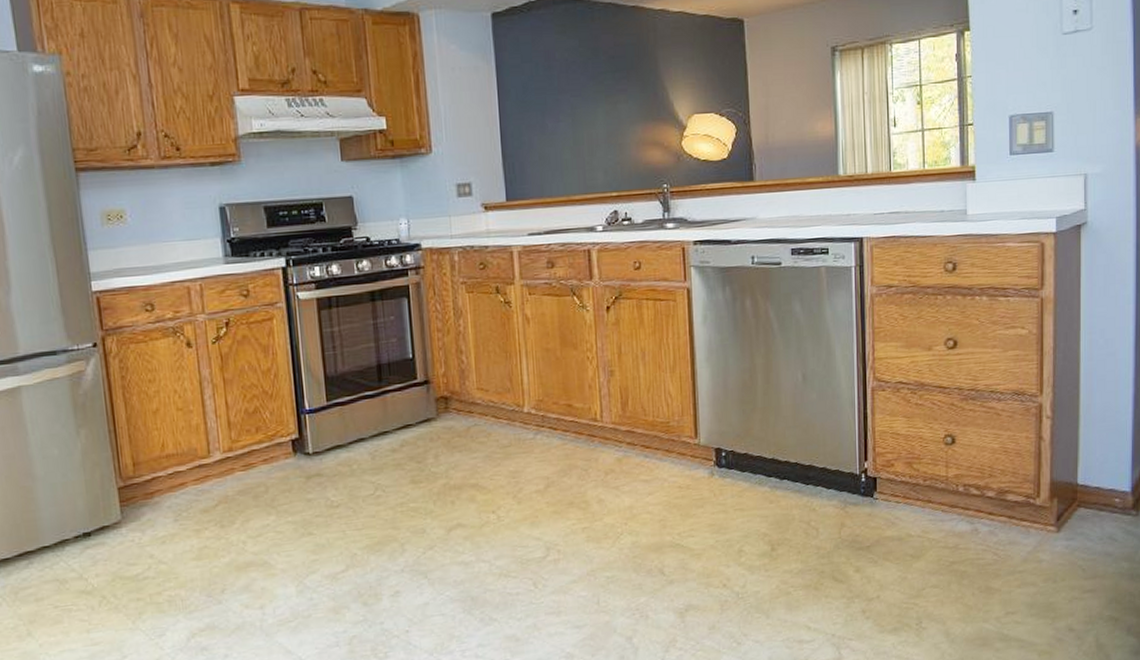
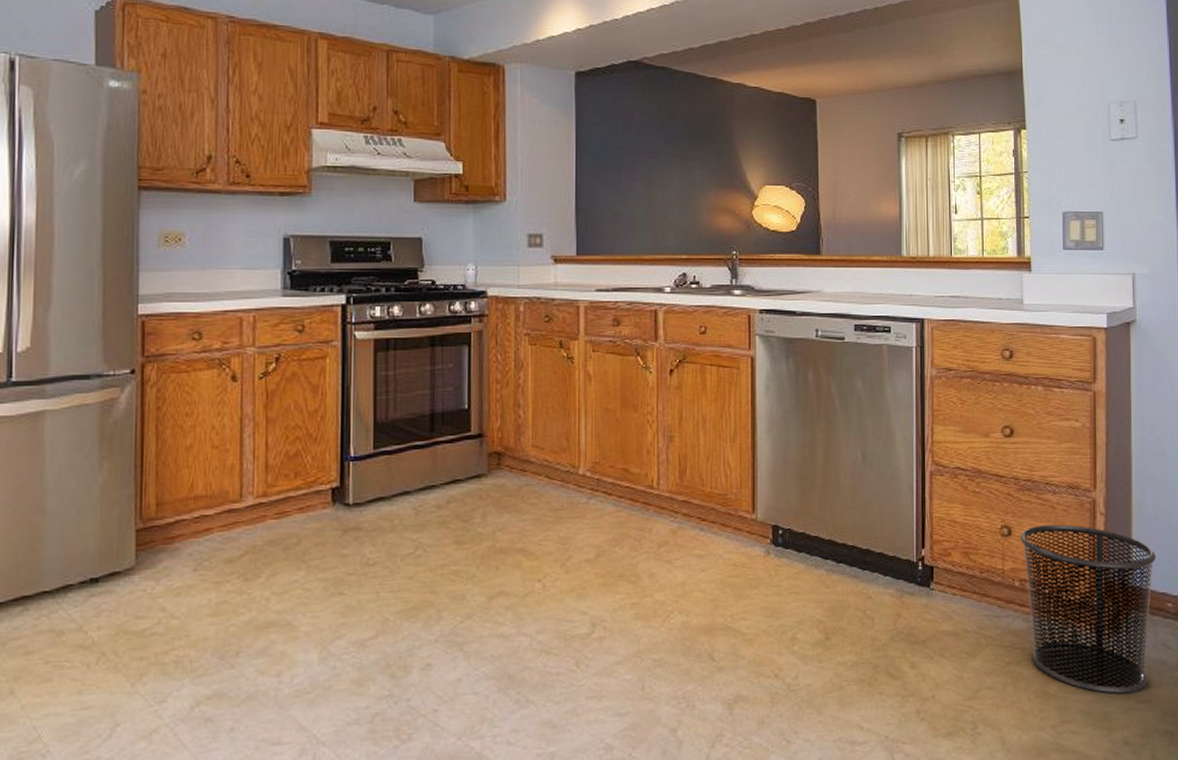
trash can: none [964,430,1104,586] -> present [1020,524,1156,694]

